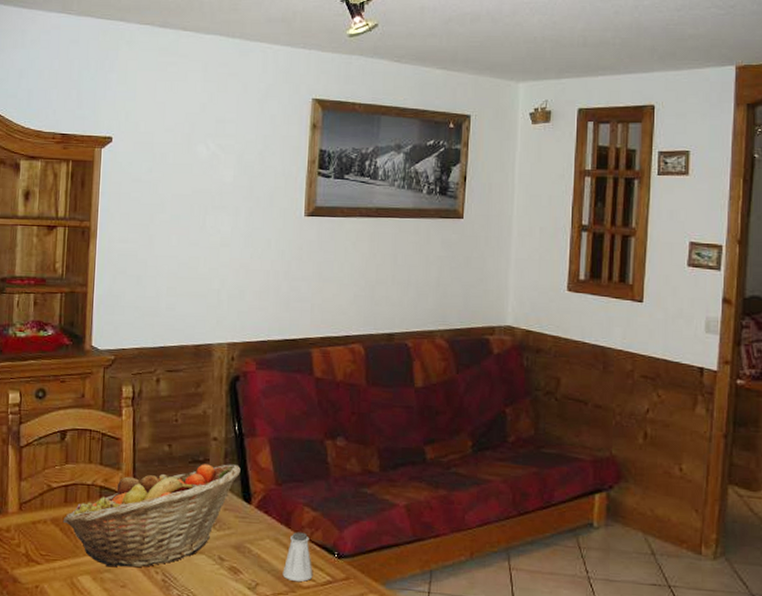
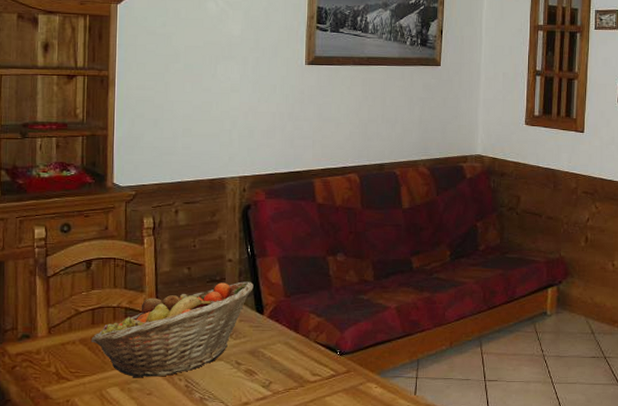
saltshaker: present [282,532,313,582] -> none [292,336,319,377]

